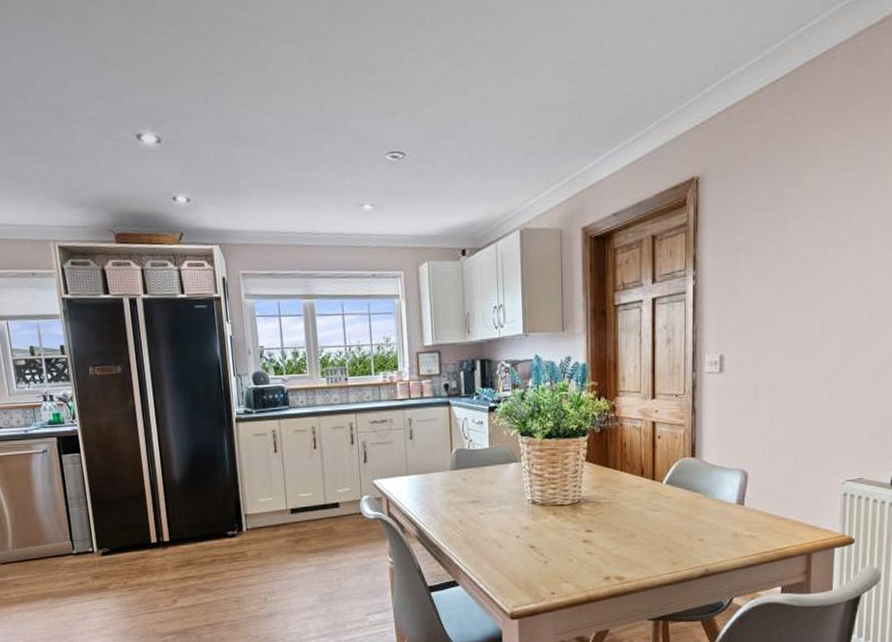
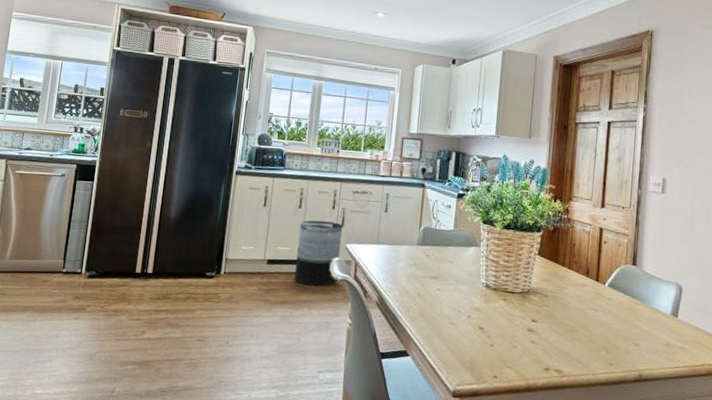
trash can: none [318,458,370,530] -> present [294,220,343,287]

